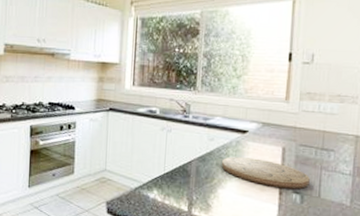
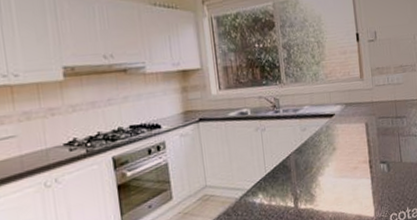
cutting board: present [222,156,310,190] -> none [317,138,392,164]

